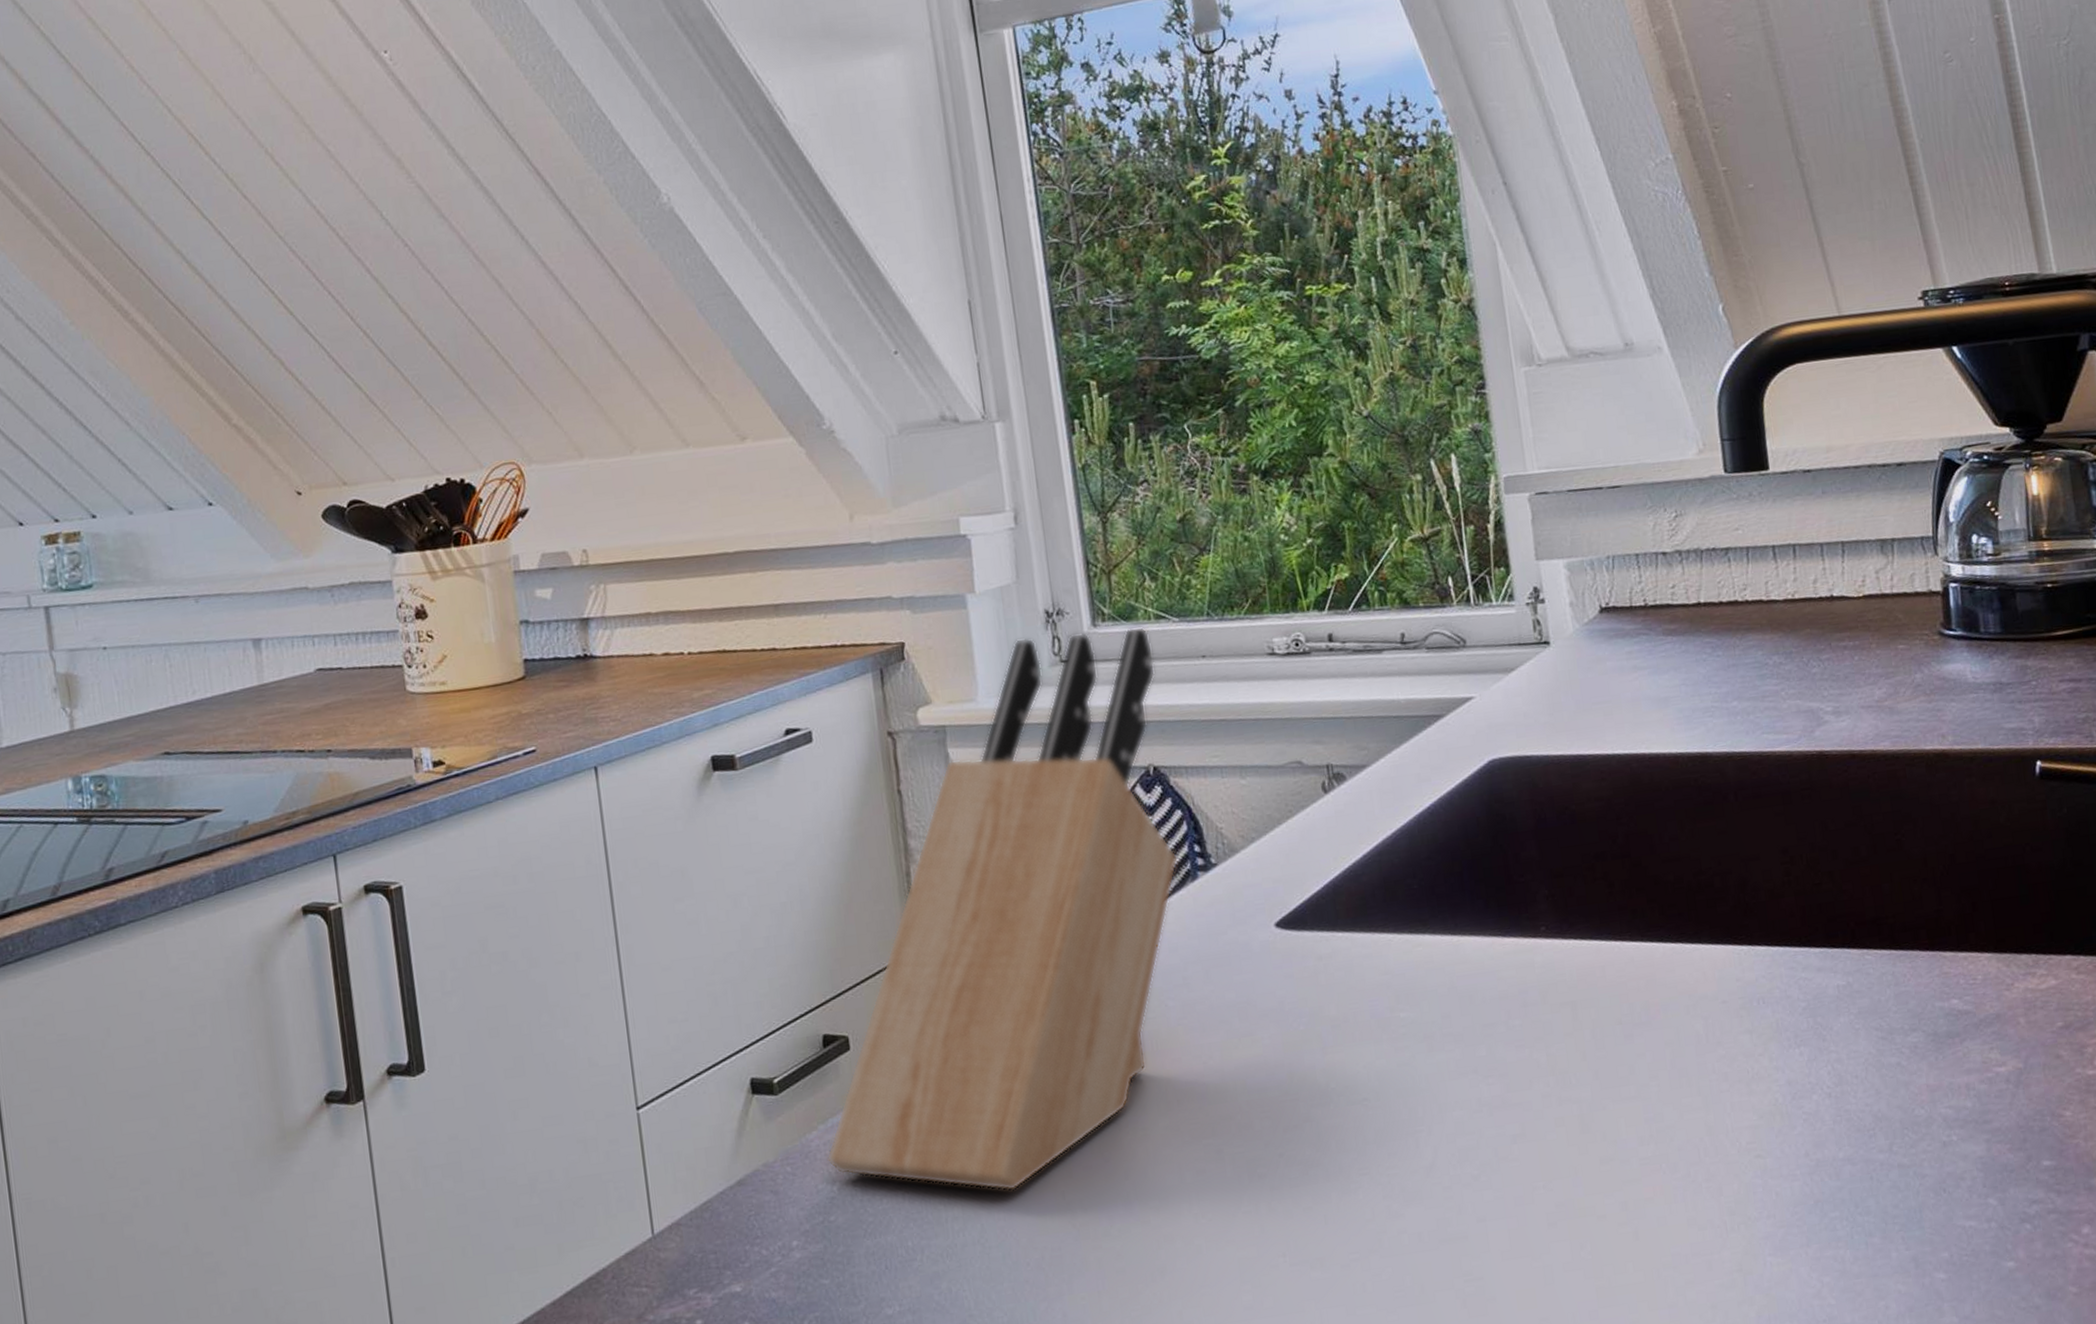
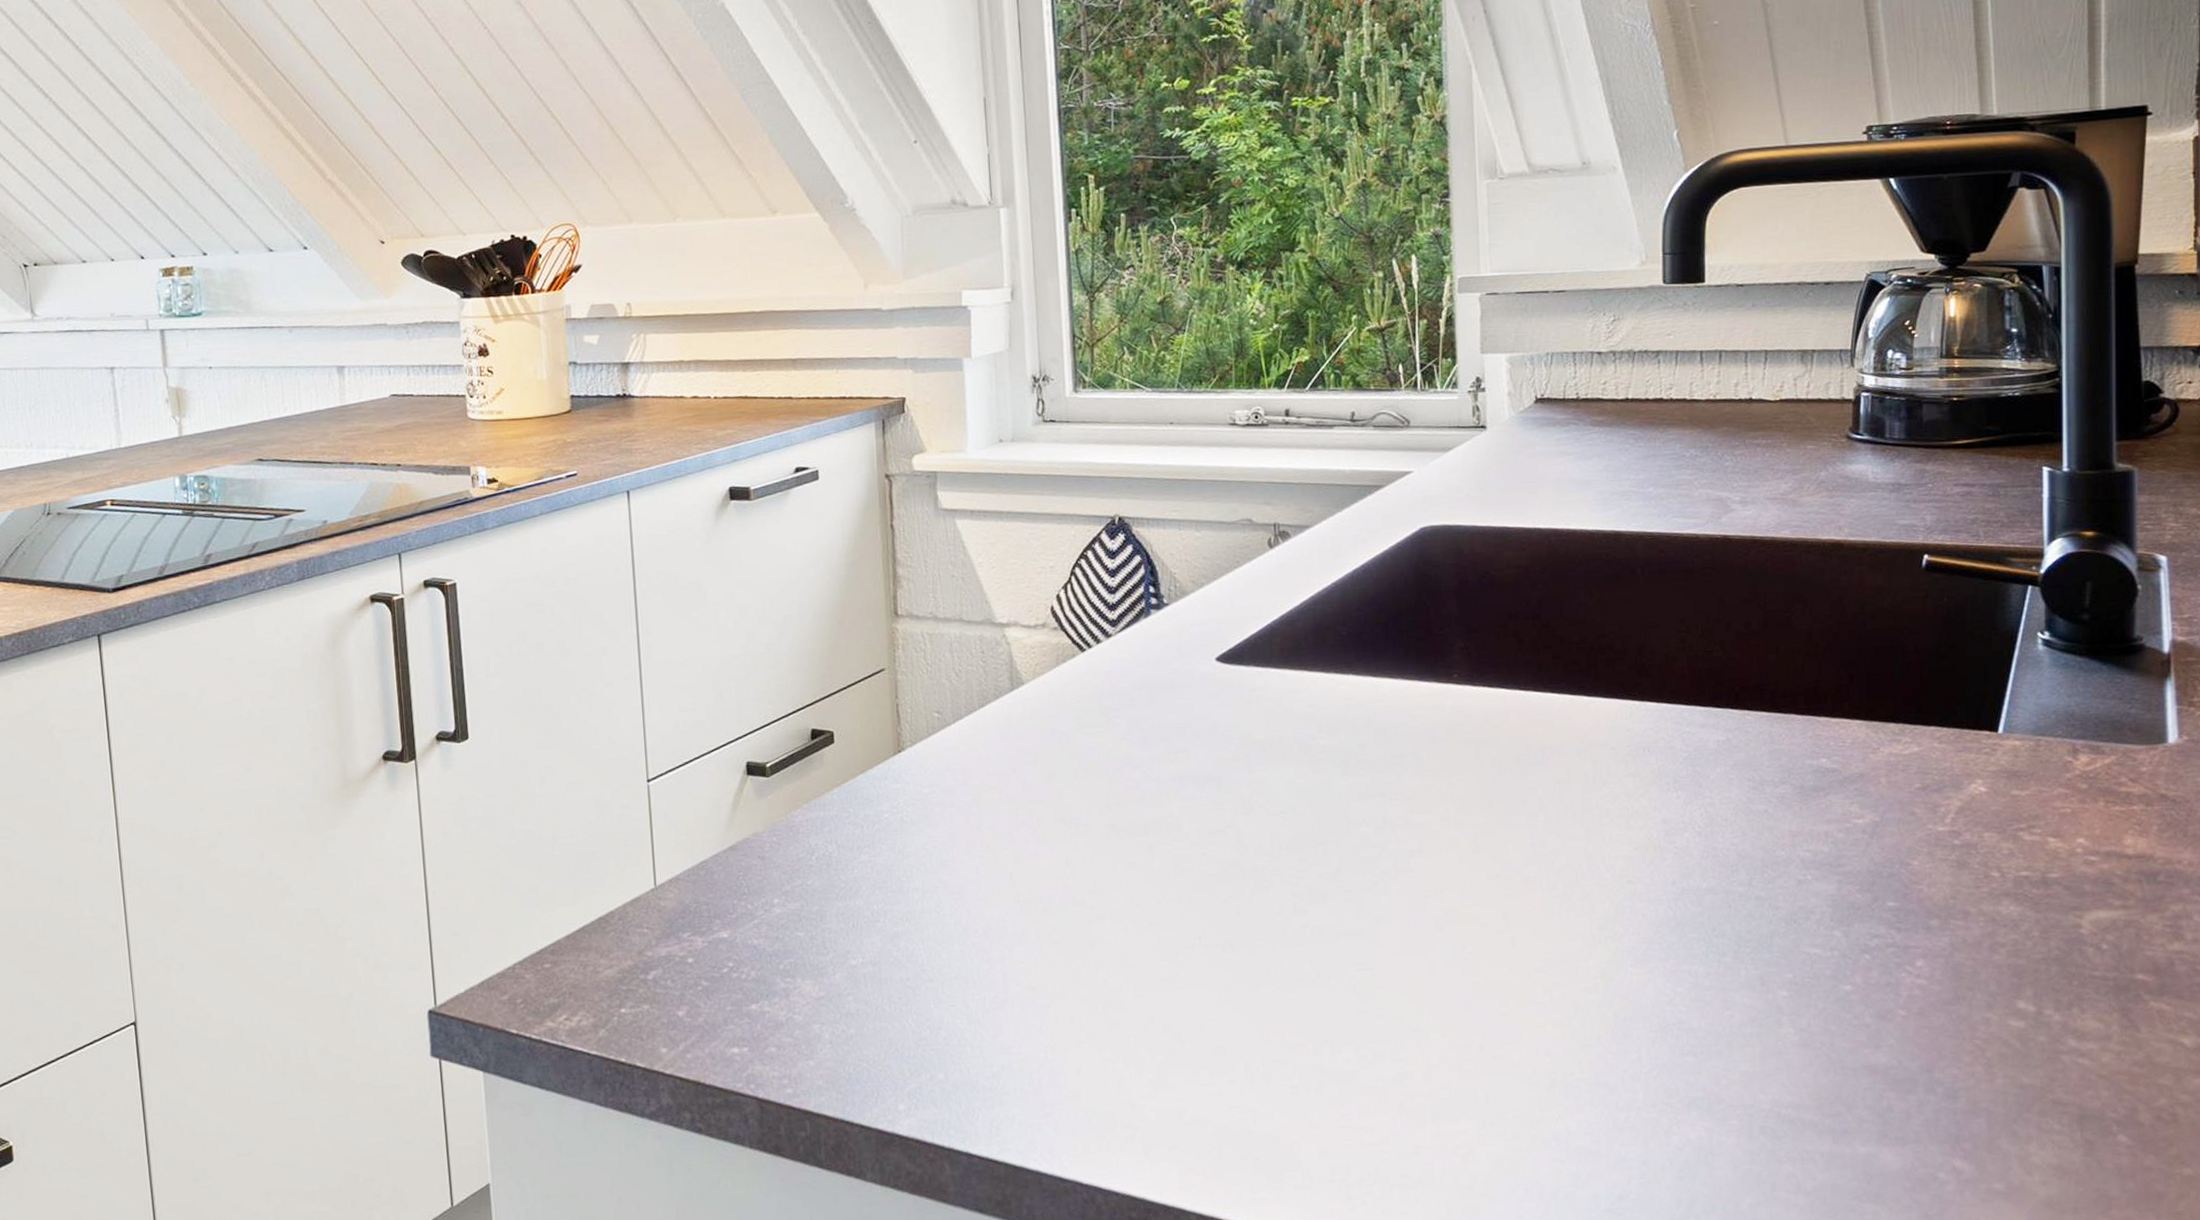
knife block: present [826,626,1178,1192] -> none [808,394,1134,870]

